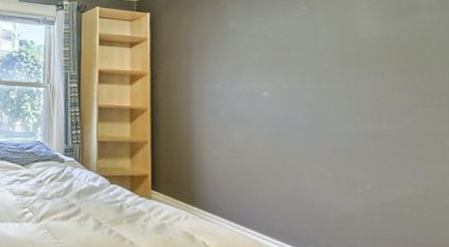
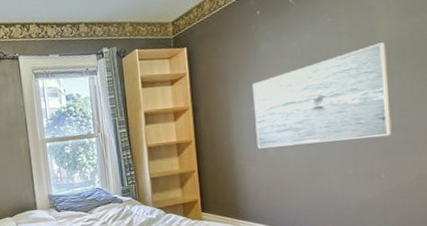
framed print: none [218,40,378,142] -> present [253,42,392,149]

